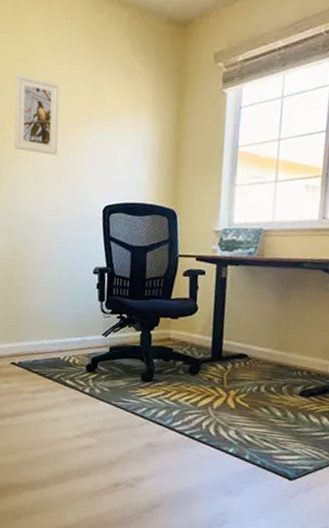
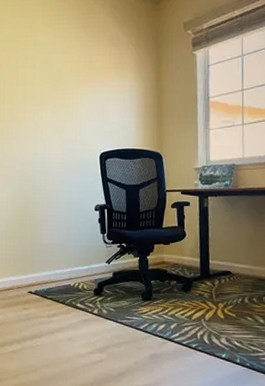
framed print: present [14,73,60,155] -> none [19,47,58,113]

